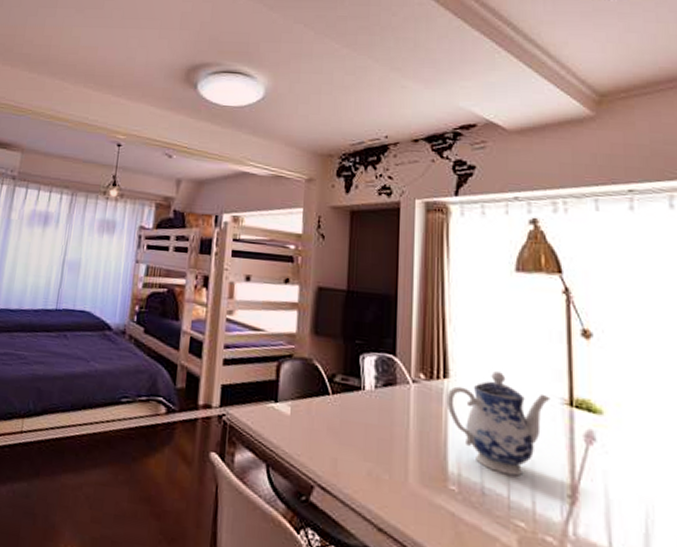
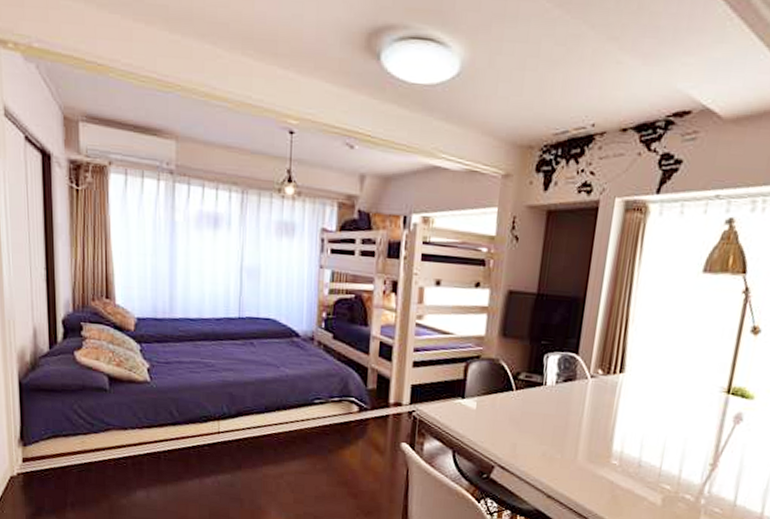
teapot: present [446,371,550,476] -> none [619,366,712,451]

